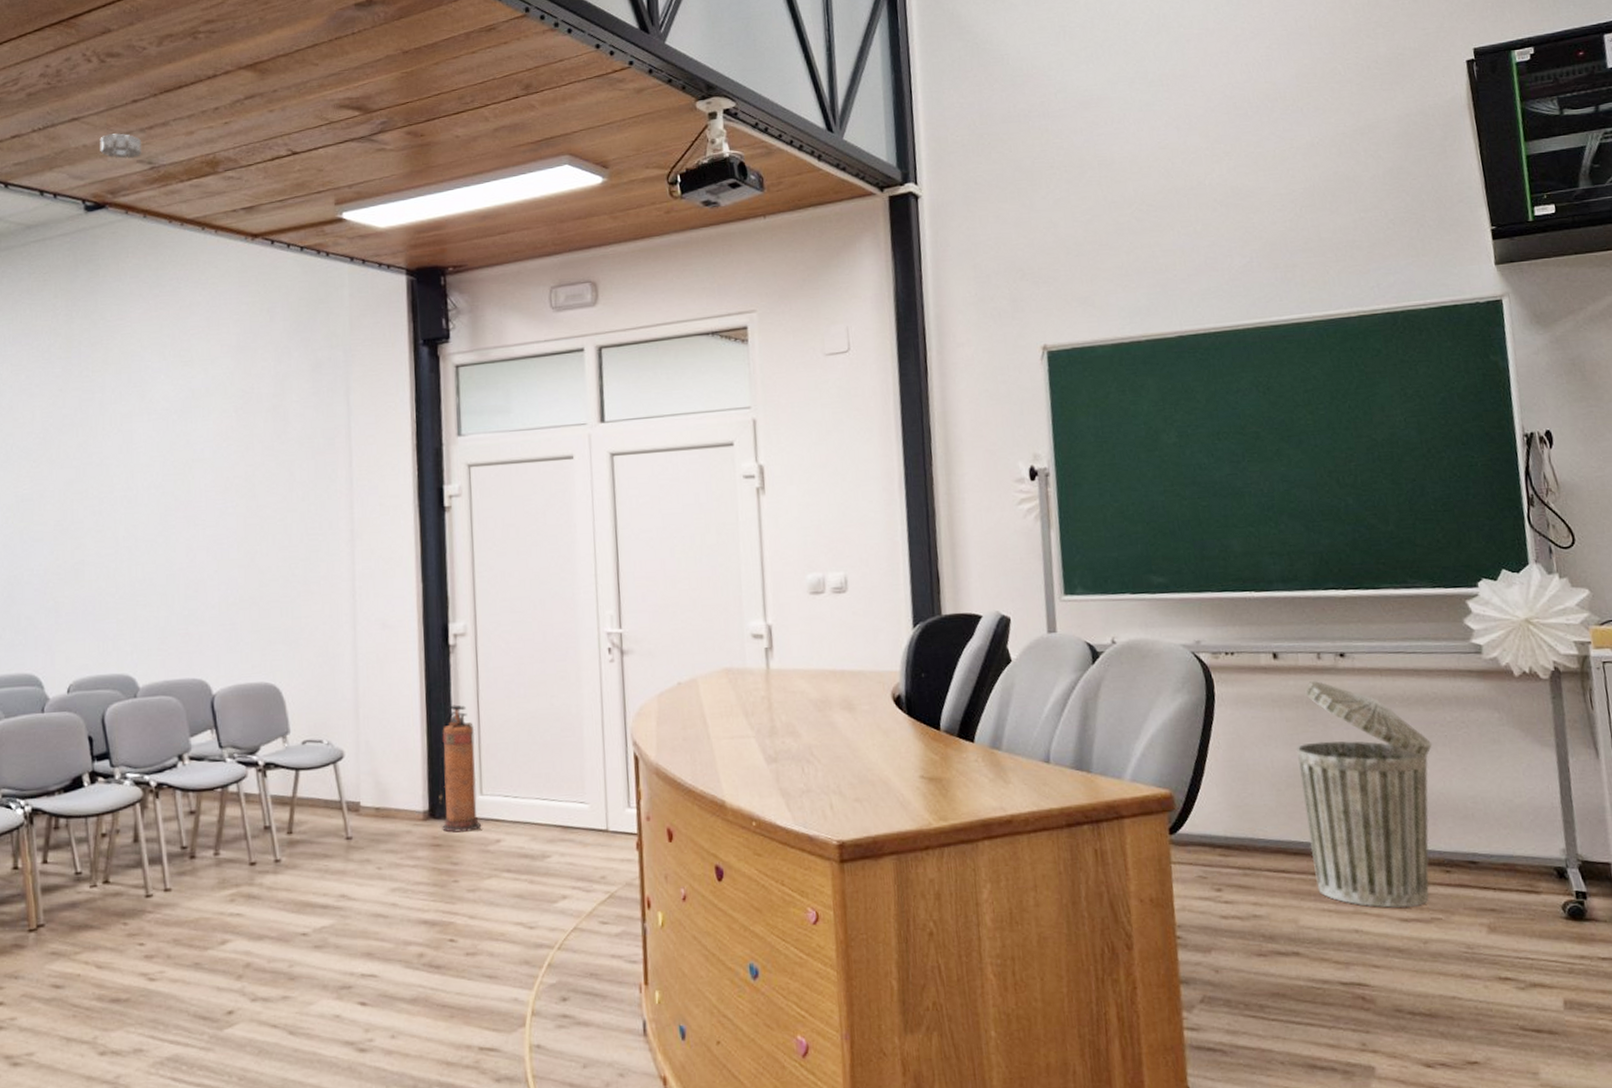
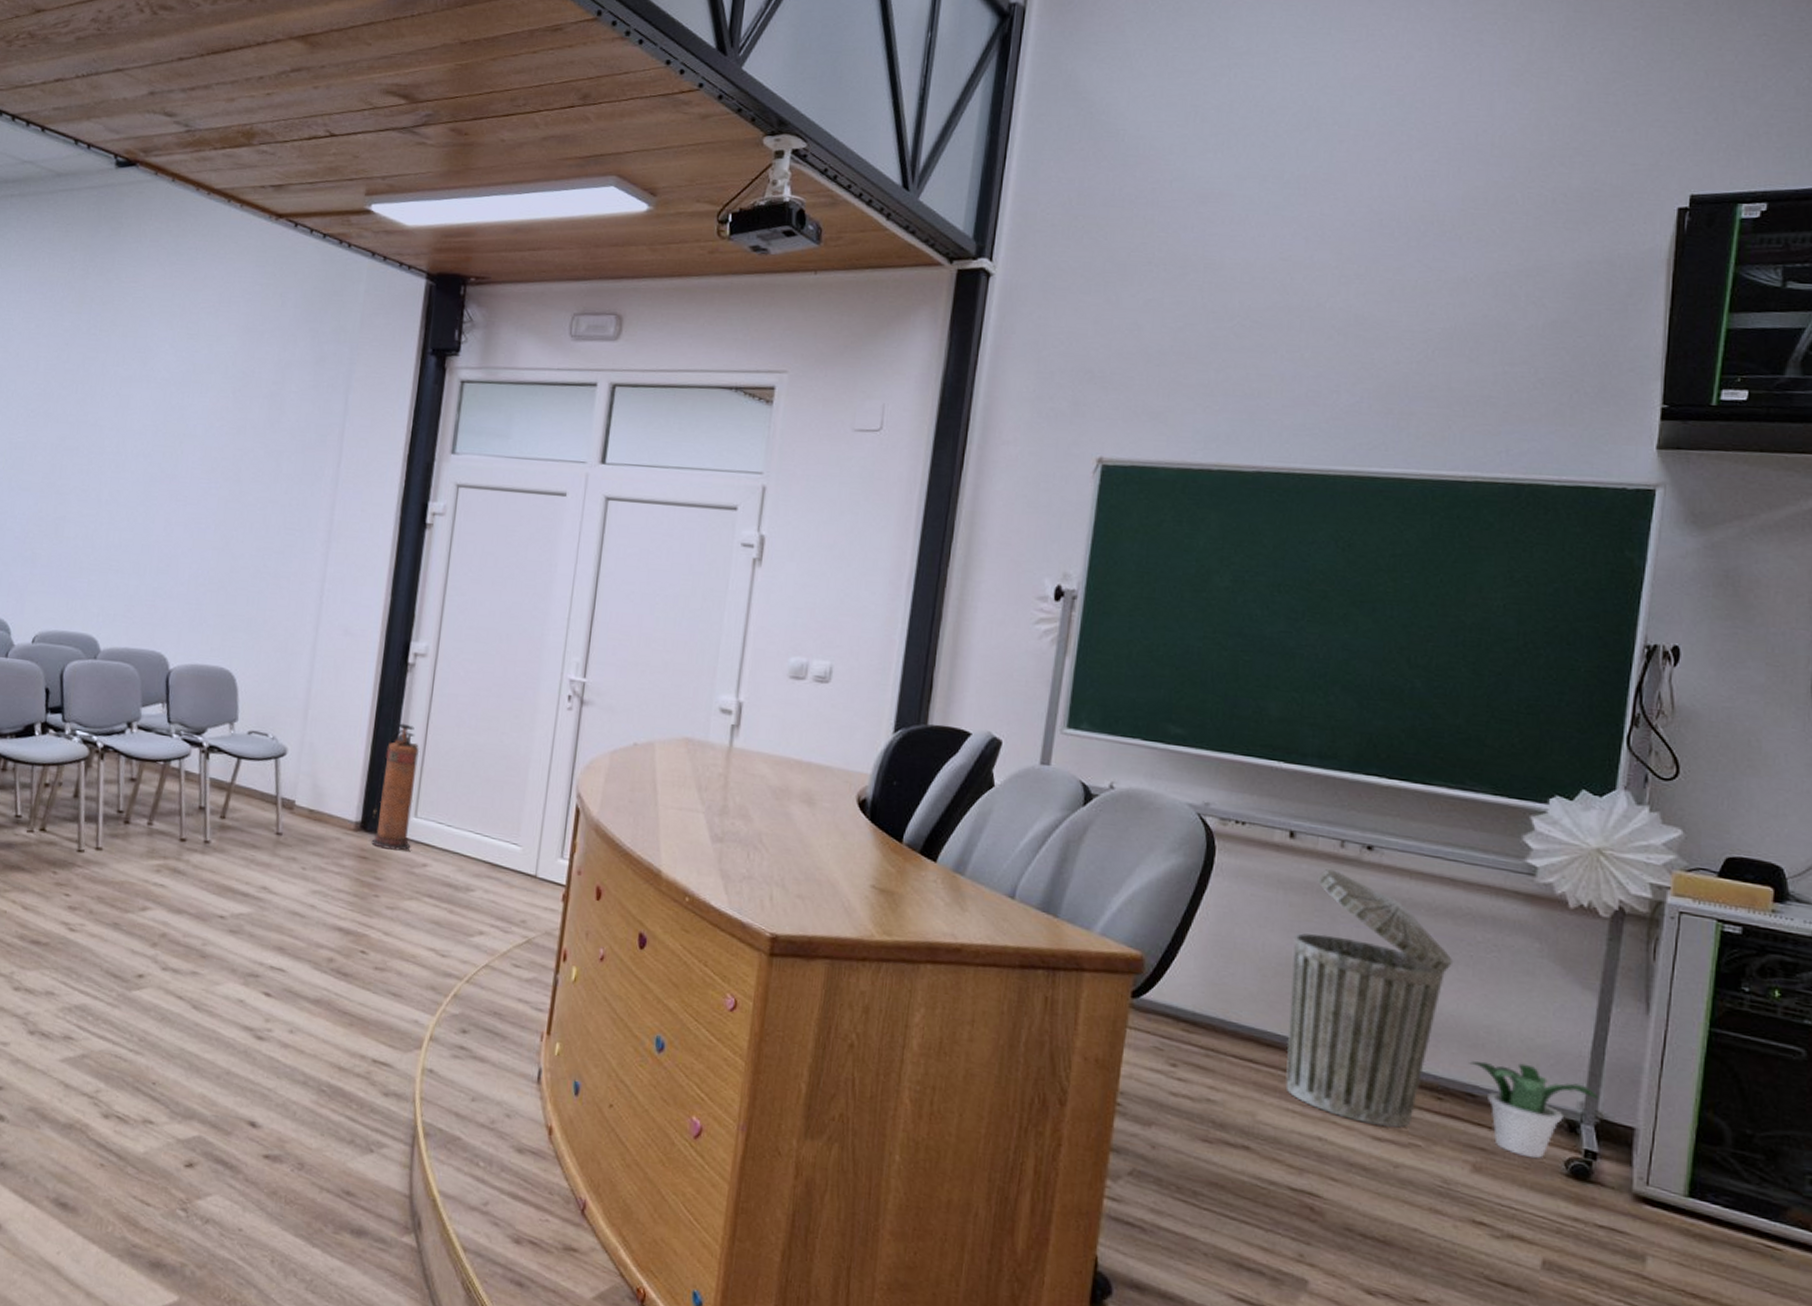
smoke detector: present [100,133,142,159] -> none [139,90,182,118]
potted plant: none [1465,824,1577,909] -> present [1469,1061,1599,1158]

